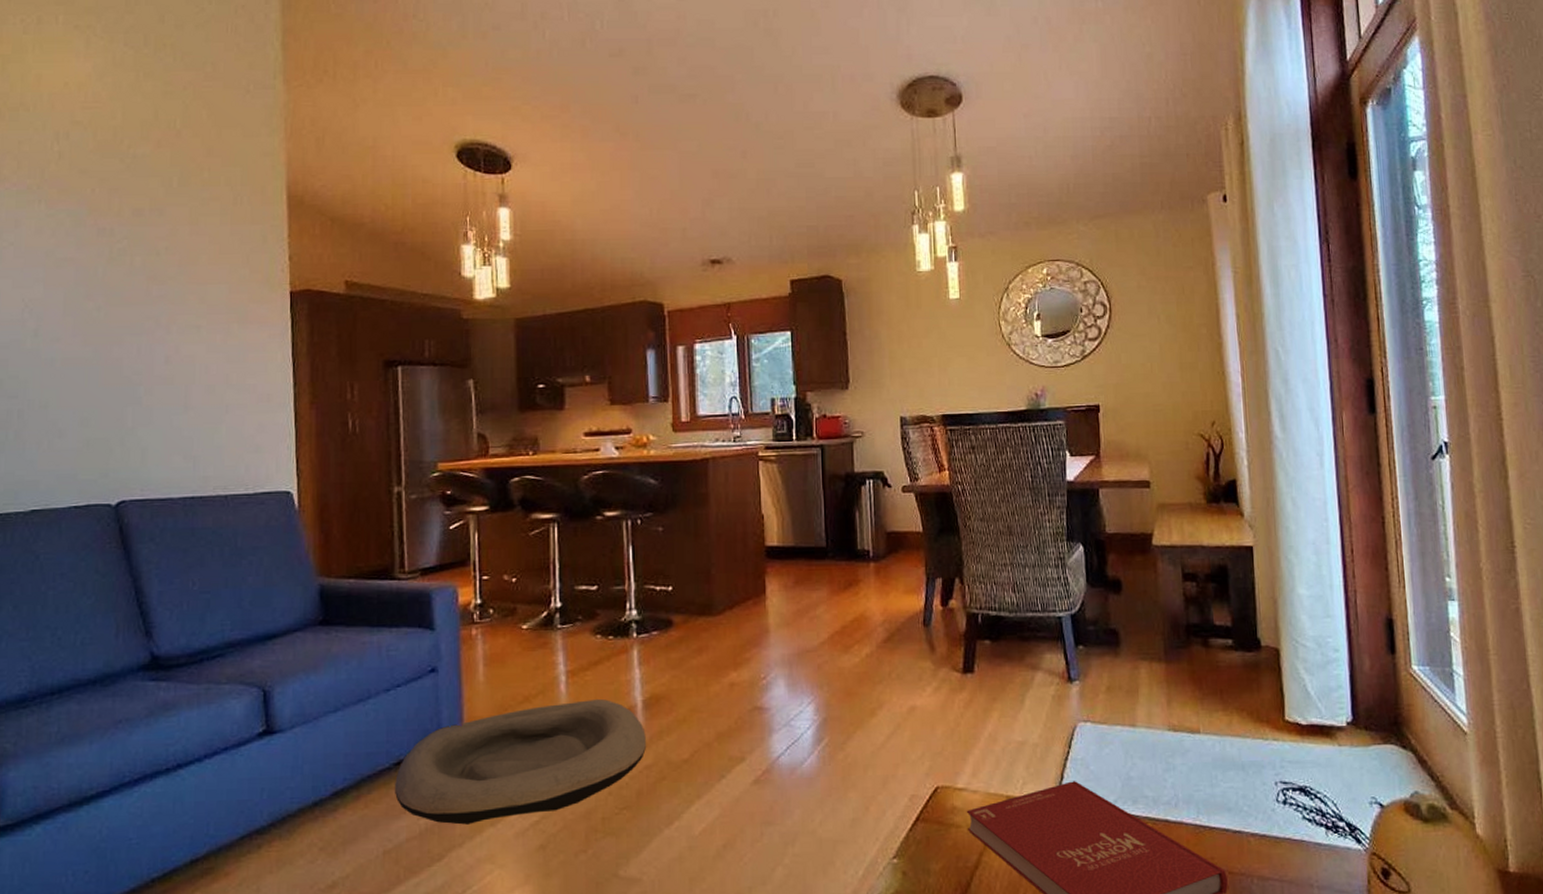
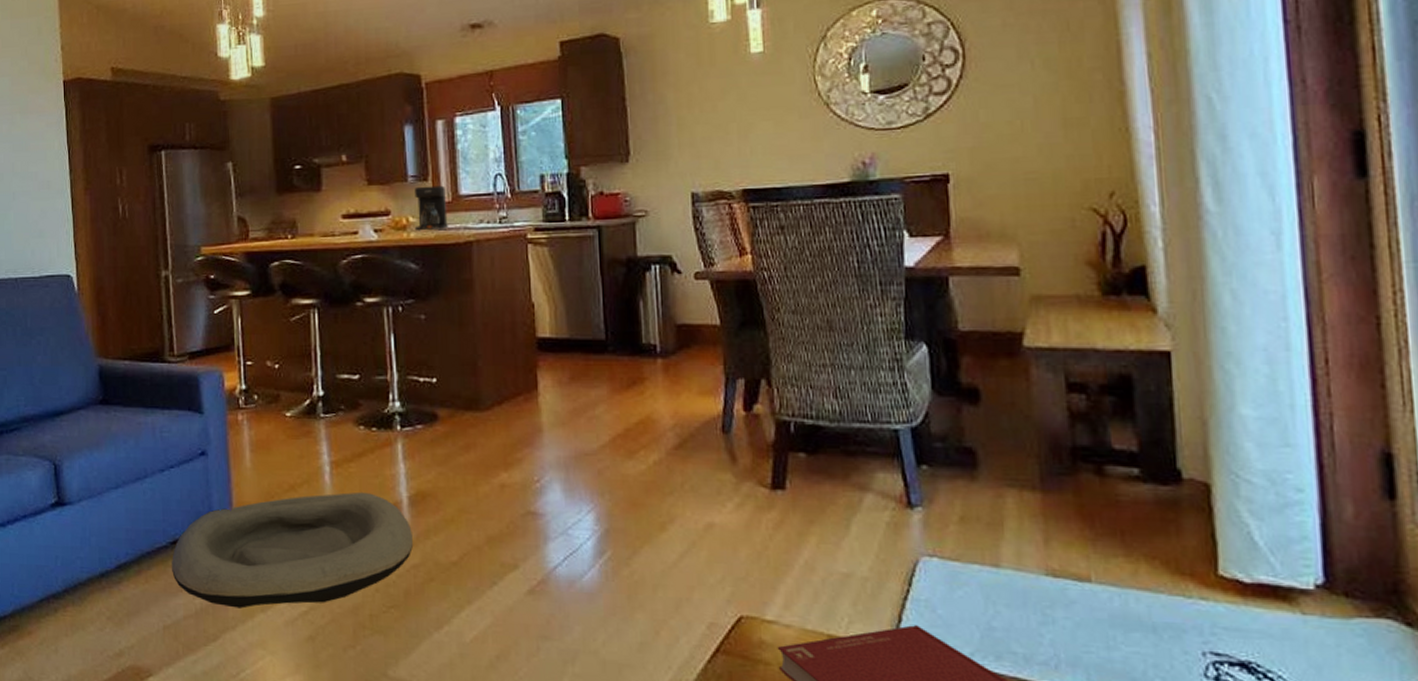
coffee maker: none [654,406,687,449] -> present [414,185,449,231]

